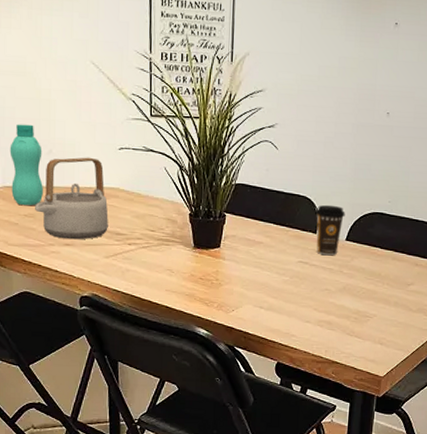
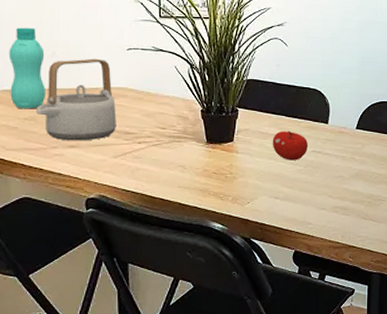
fruit: none [258,239,295,270] -> present [272,131,308,160]
coffee cup: present [315,204,346,255] -> none [326,96,355,143]

